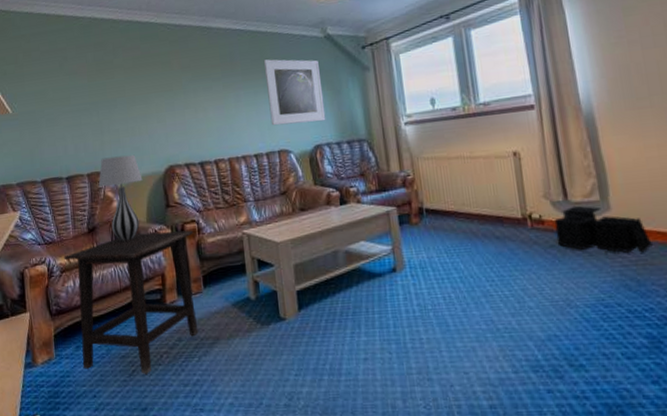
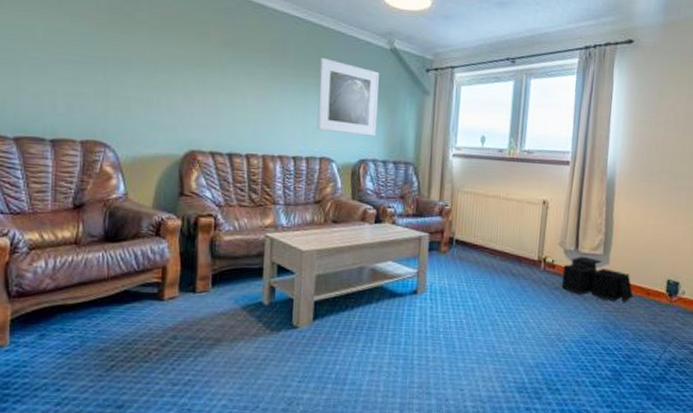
side table: present [64,230,199,374] -> none [35,219,208,370]
table lamp: present [98,154,143,242] -> none [94,126,154,226]

